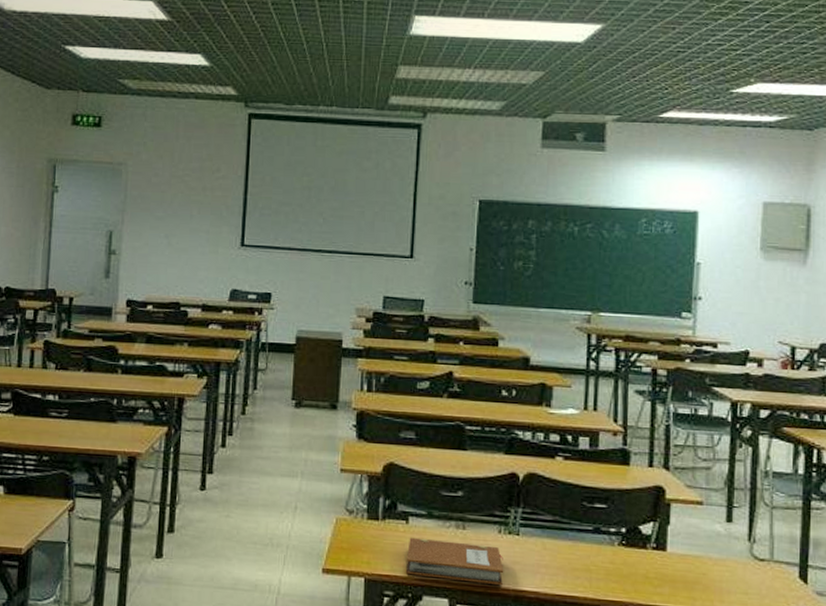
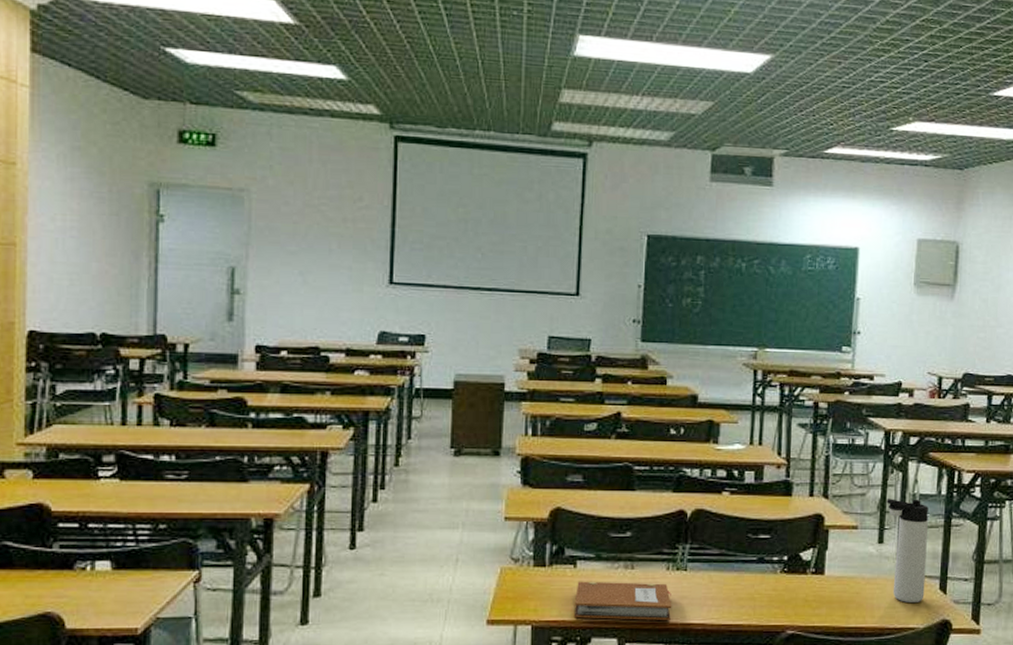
thermos bottle: none [735,474,784,590] -> present [886,499,929,602]

